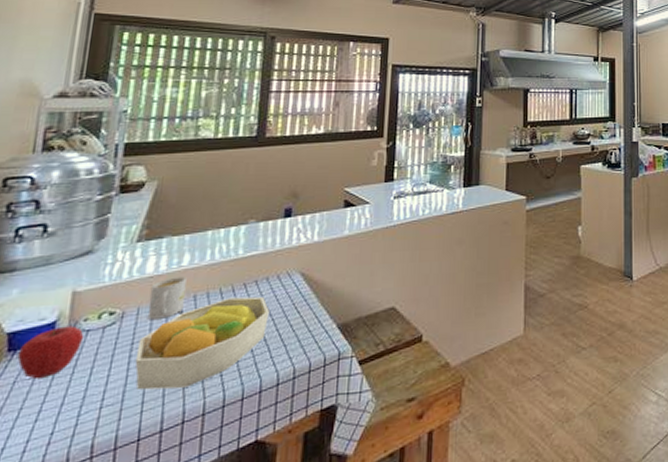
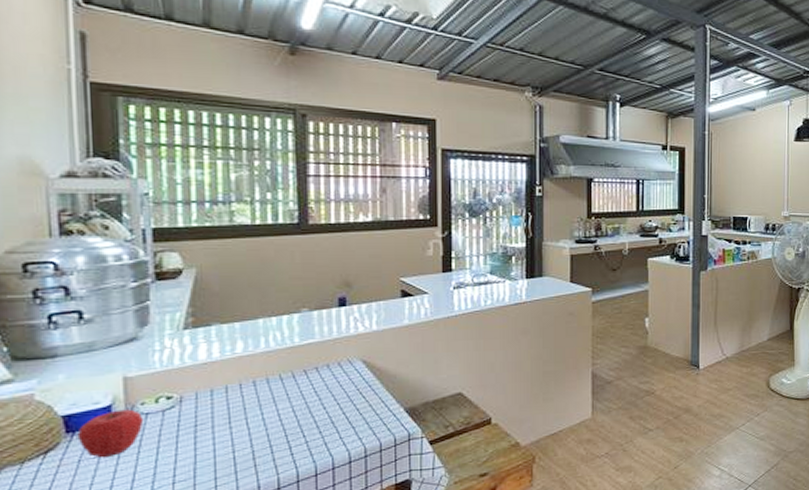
fruit bowl: present [135,296,270,390] -> none [201,382,334,468]
mug: present [147,276,187,320] -> none [206,363,244,404]

